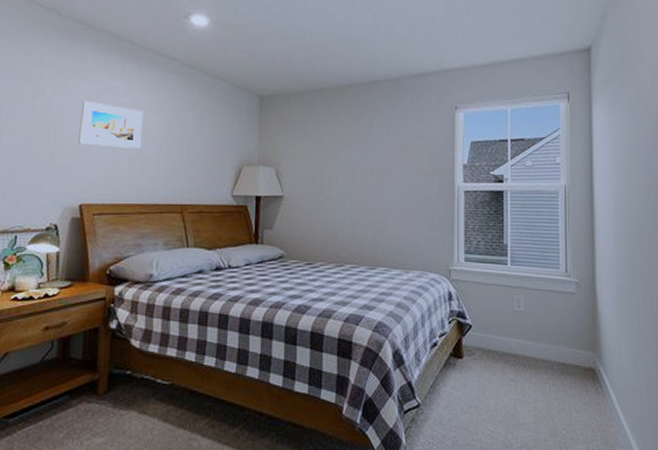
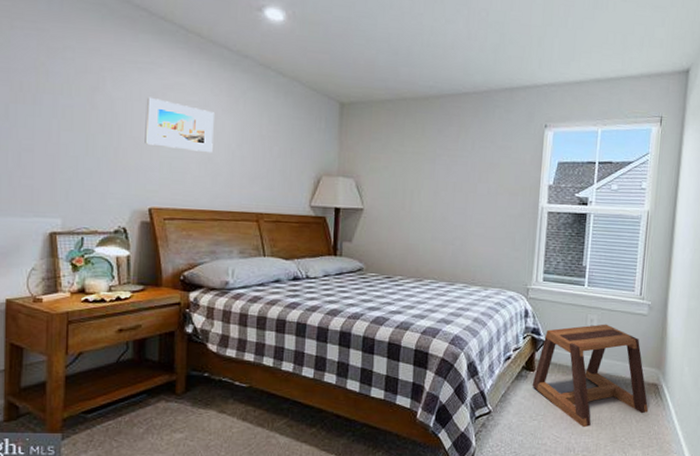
stool: none [461,304,588,420] -> present [532,324,649,428]

